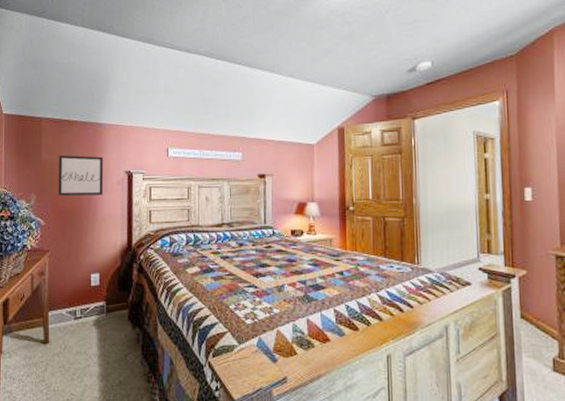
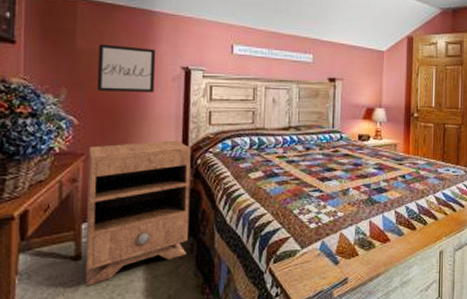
nightstand: none [51,237,135,367] -> present [85,140,191,286]

